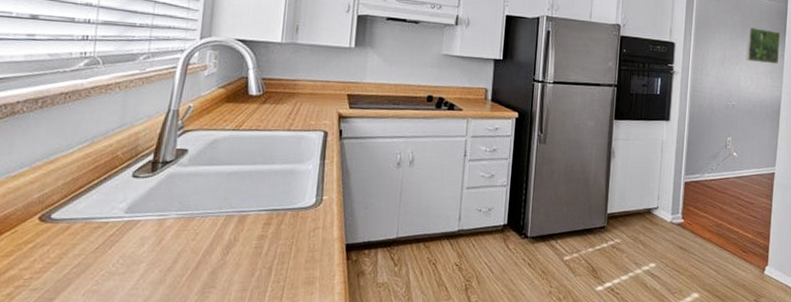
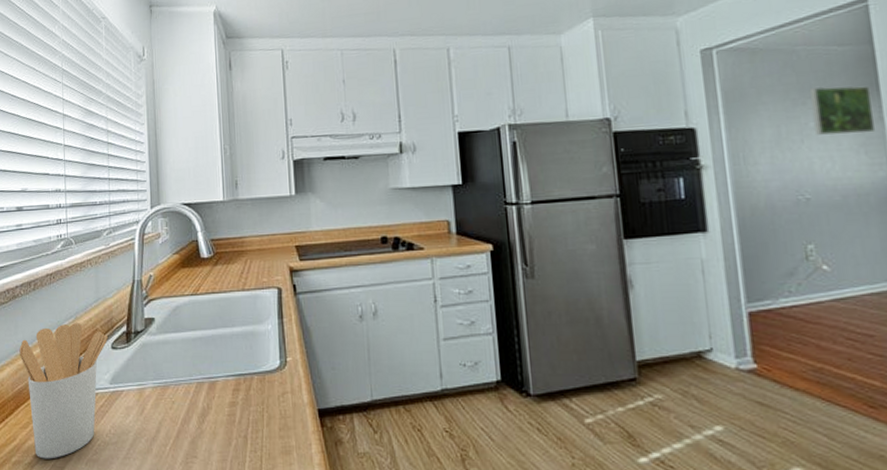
utensil holder: none [11,147,129,290] -> present [19,323,108,459]

